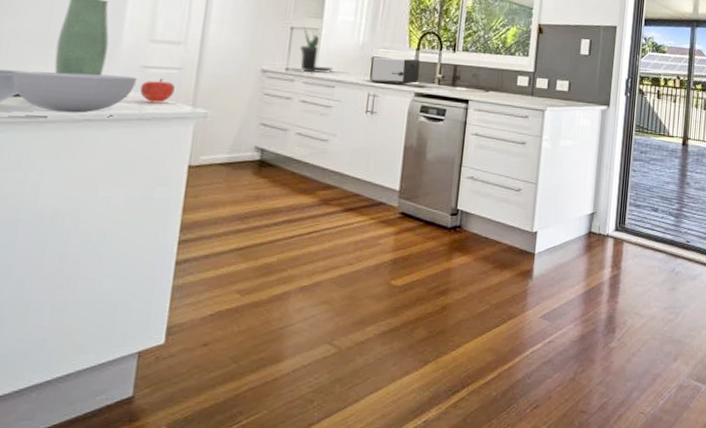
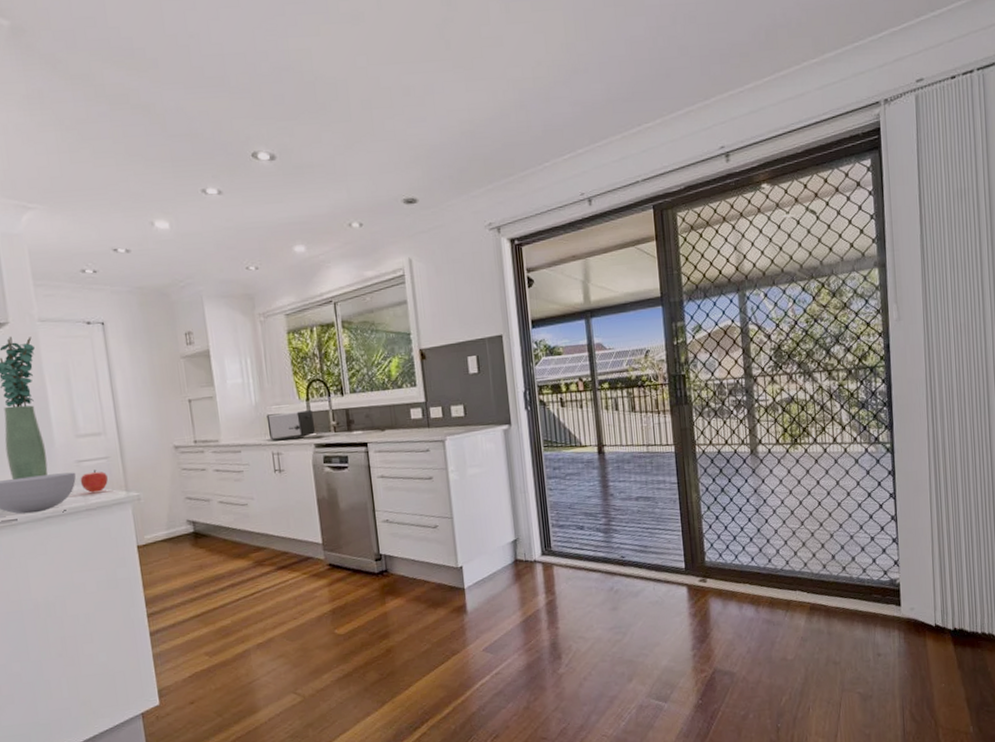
planter: present [300,27,333,73] -> none [199,397,235,441]

